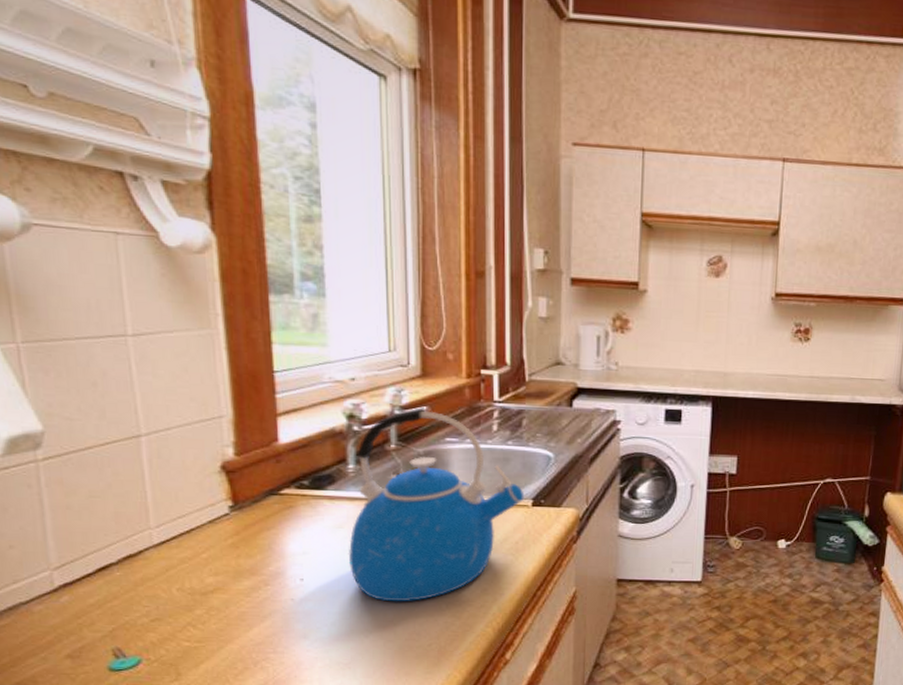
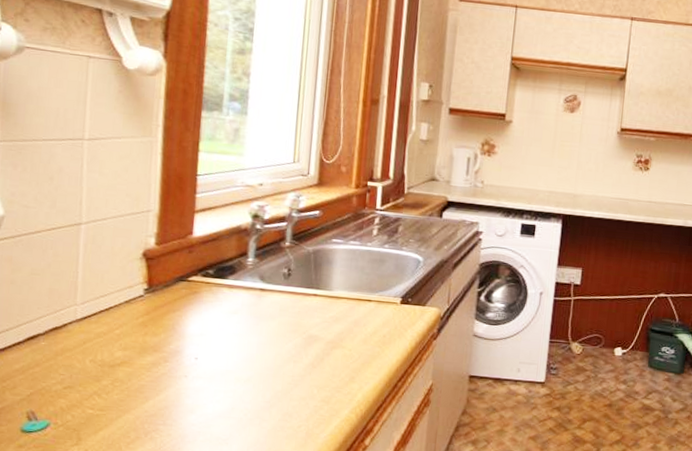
kettle: present [348,407,525,602] -> none [238,211,395,385]

